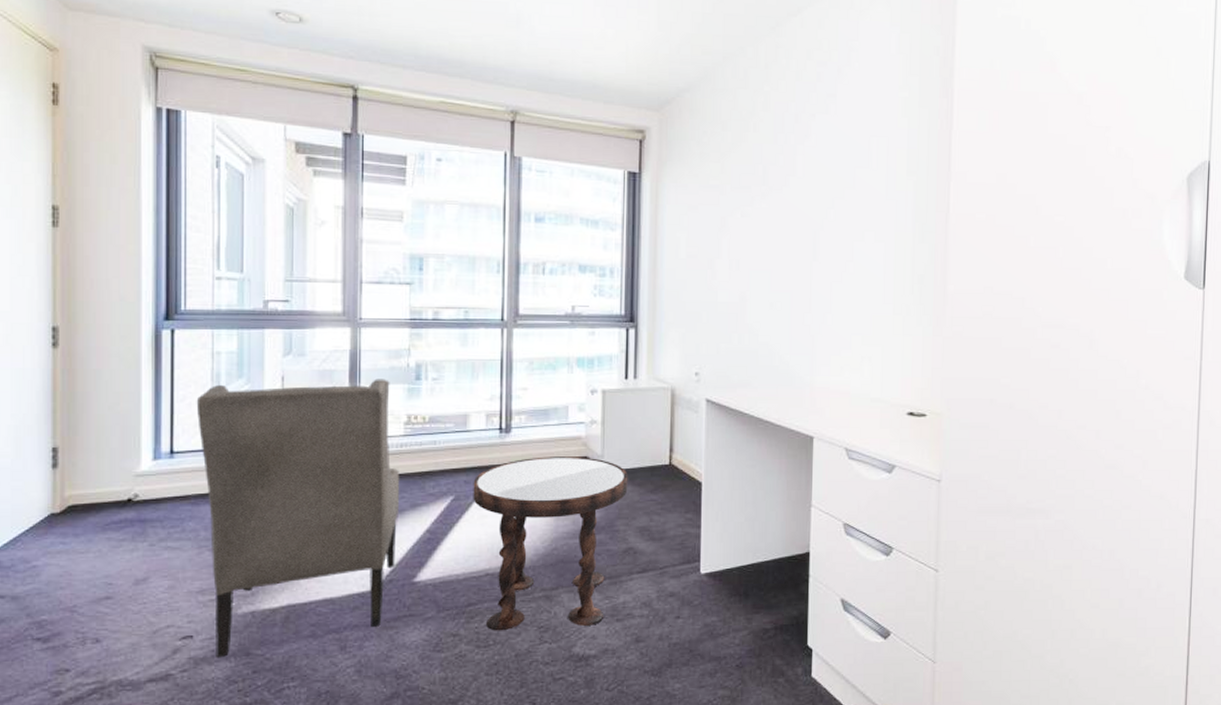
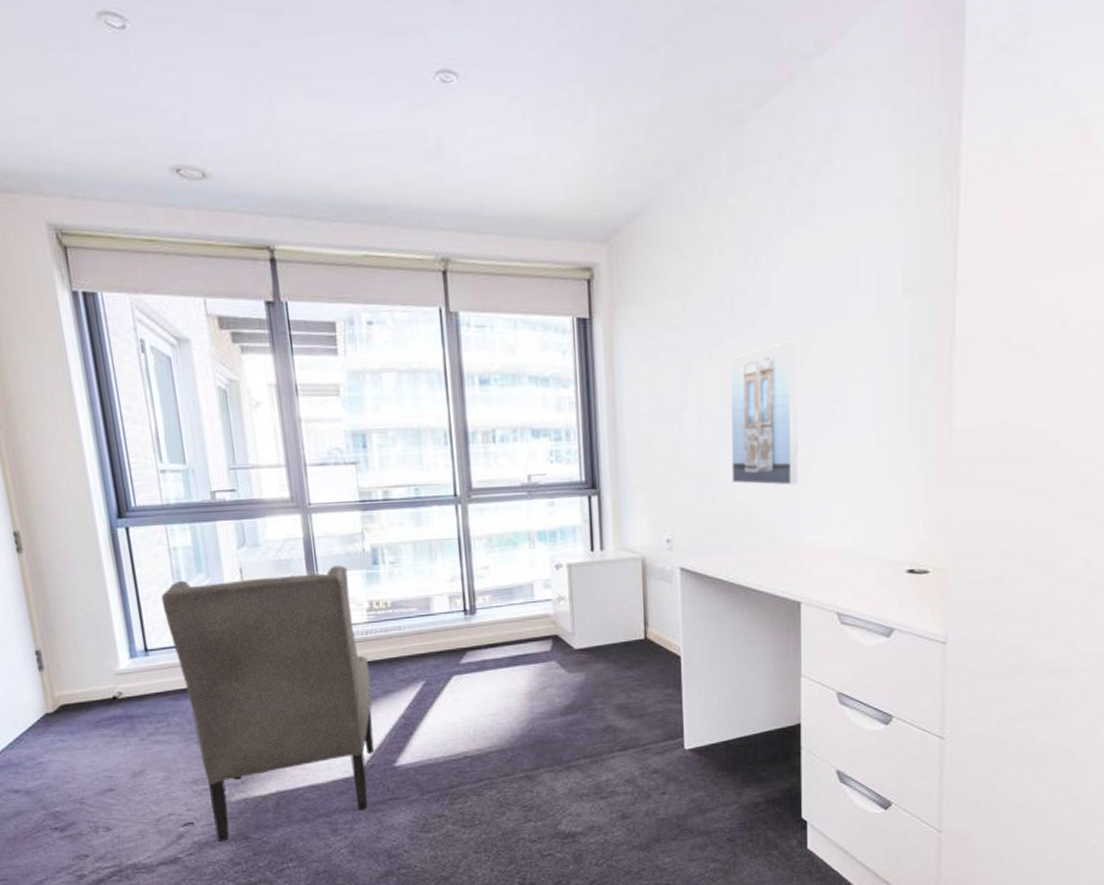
side table: present [473,456,628,631] -> none [442,635,603,811]
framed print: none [756,206,819,331] -> present [730,340,798,486]

